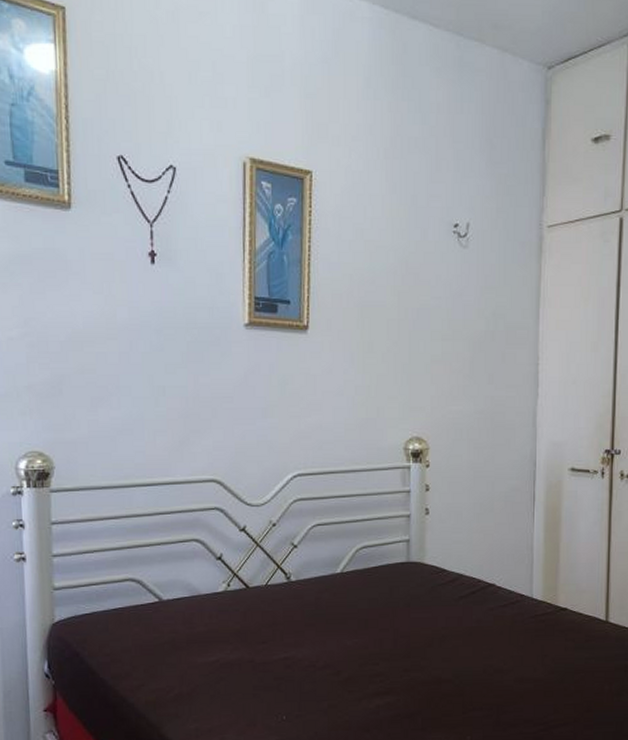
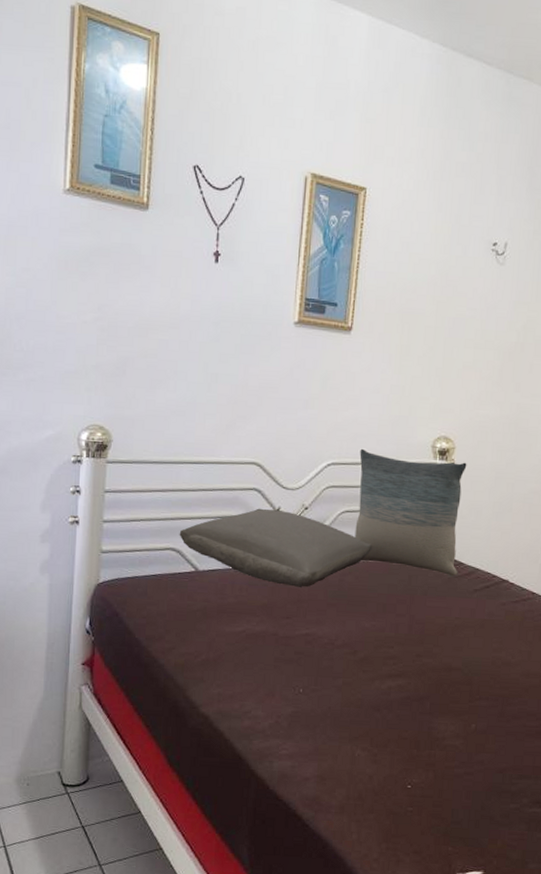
pillow: none [138,528,349,609] -> present [179,508,373,588]
pillow: none [327,456,443,584] -> present [355,448,467,576]

